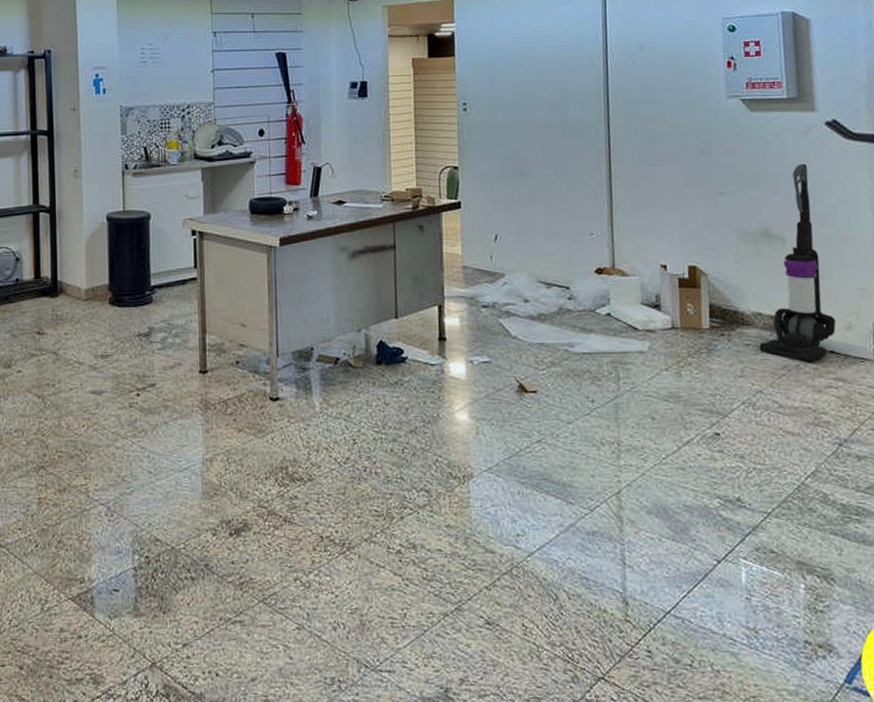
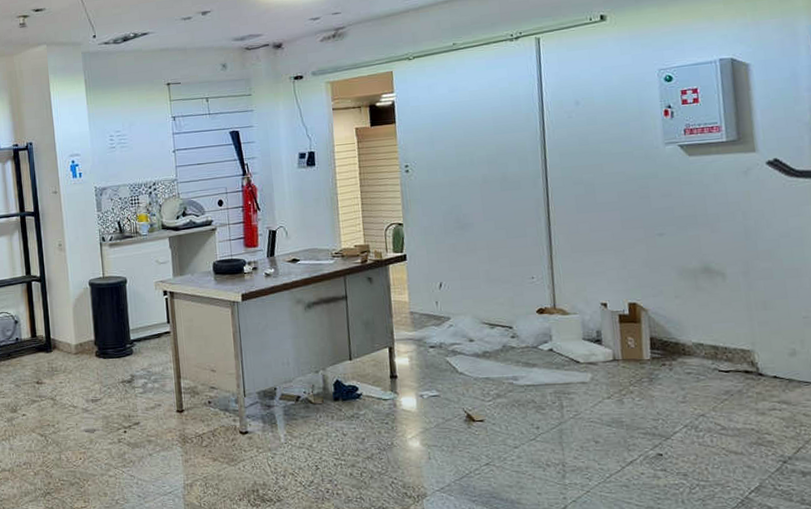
vacuum cleaner: present [759,163,837,362] -> none [701,202,780,387]

